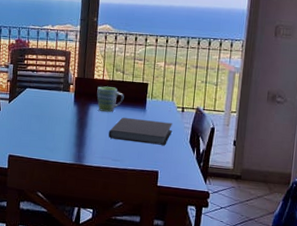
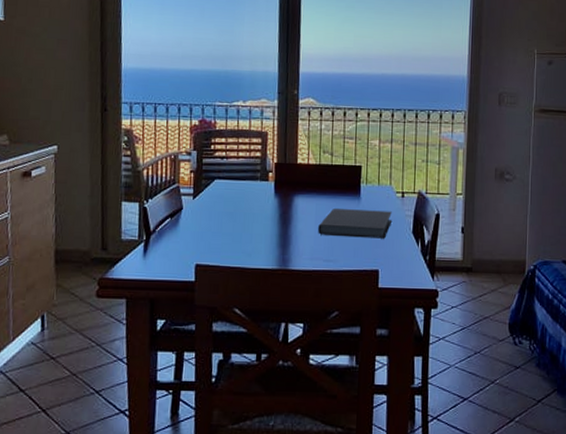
mug: present [97,86,124,112] -> none [301,172,334,203]

